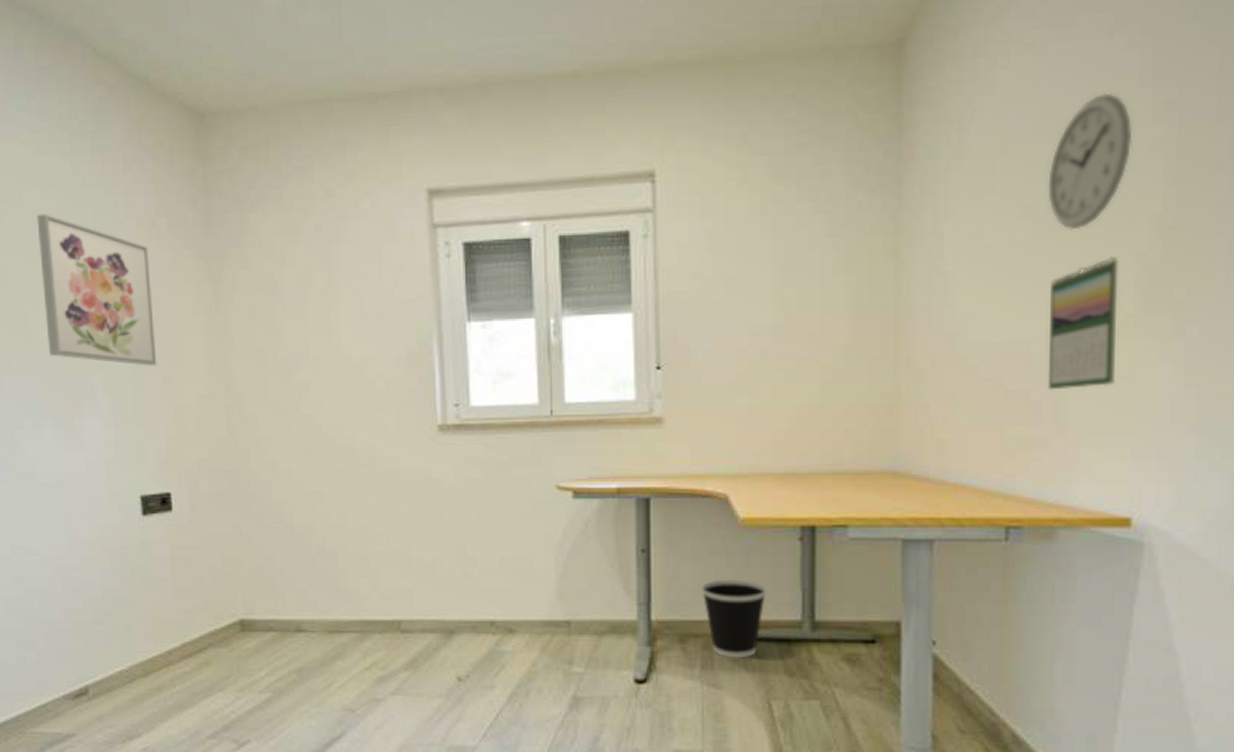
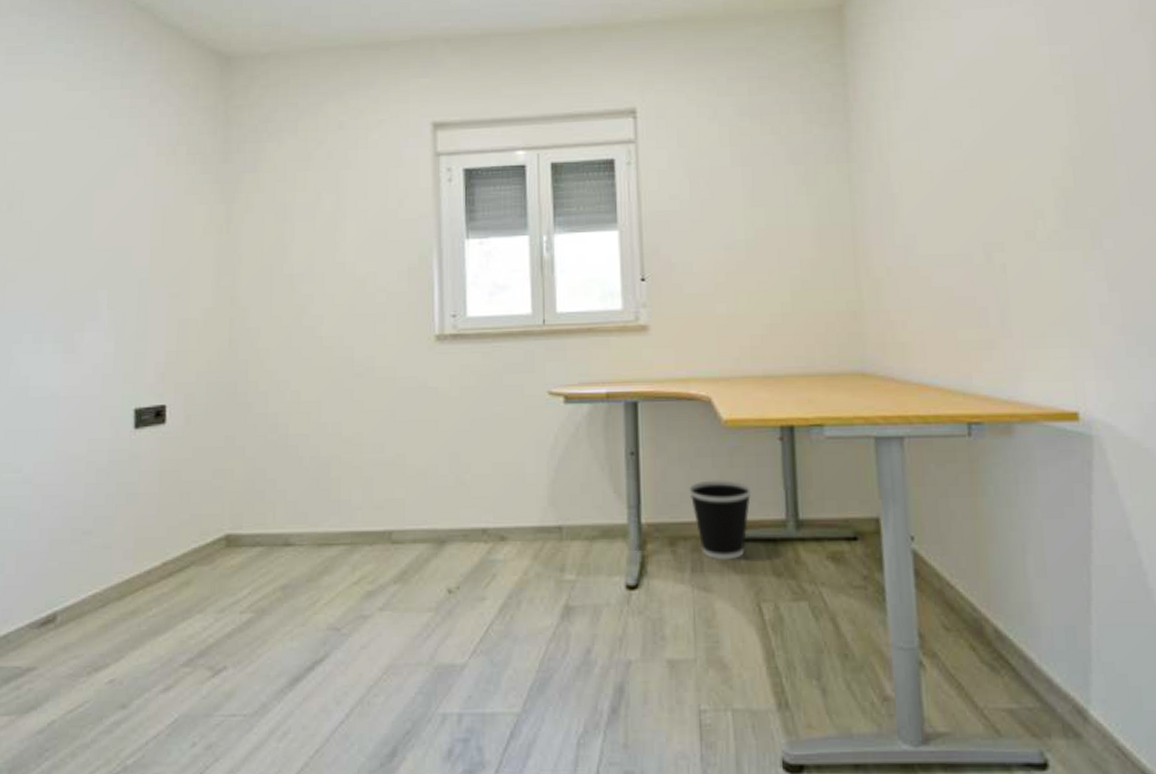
wall art: present [36,214,157,366] -> none [57,142,166,282]
wall clock: present [1047,92,1133,231] -> none [971,49,1038,160]
calendar: present [1047,257,1119,390] -> none [984,182,1050,297]

